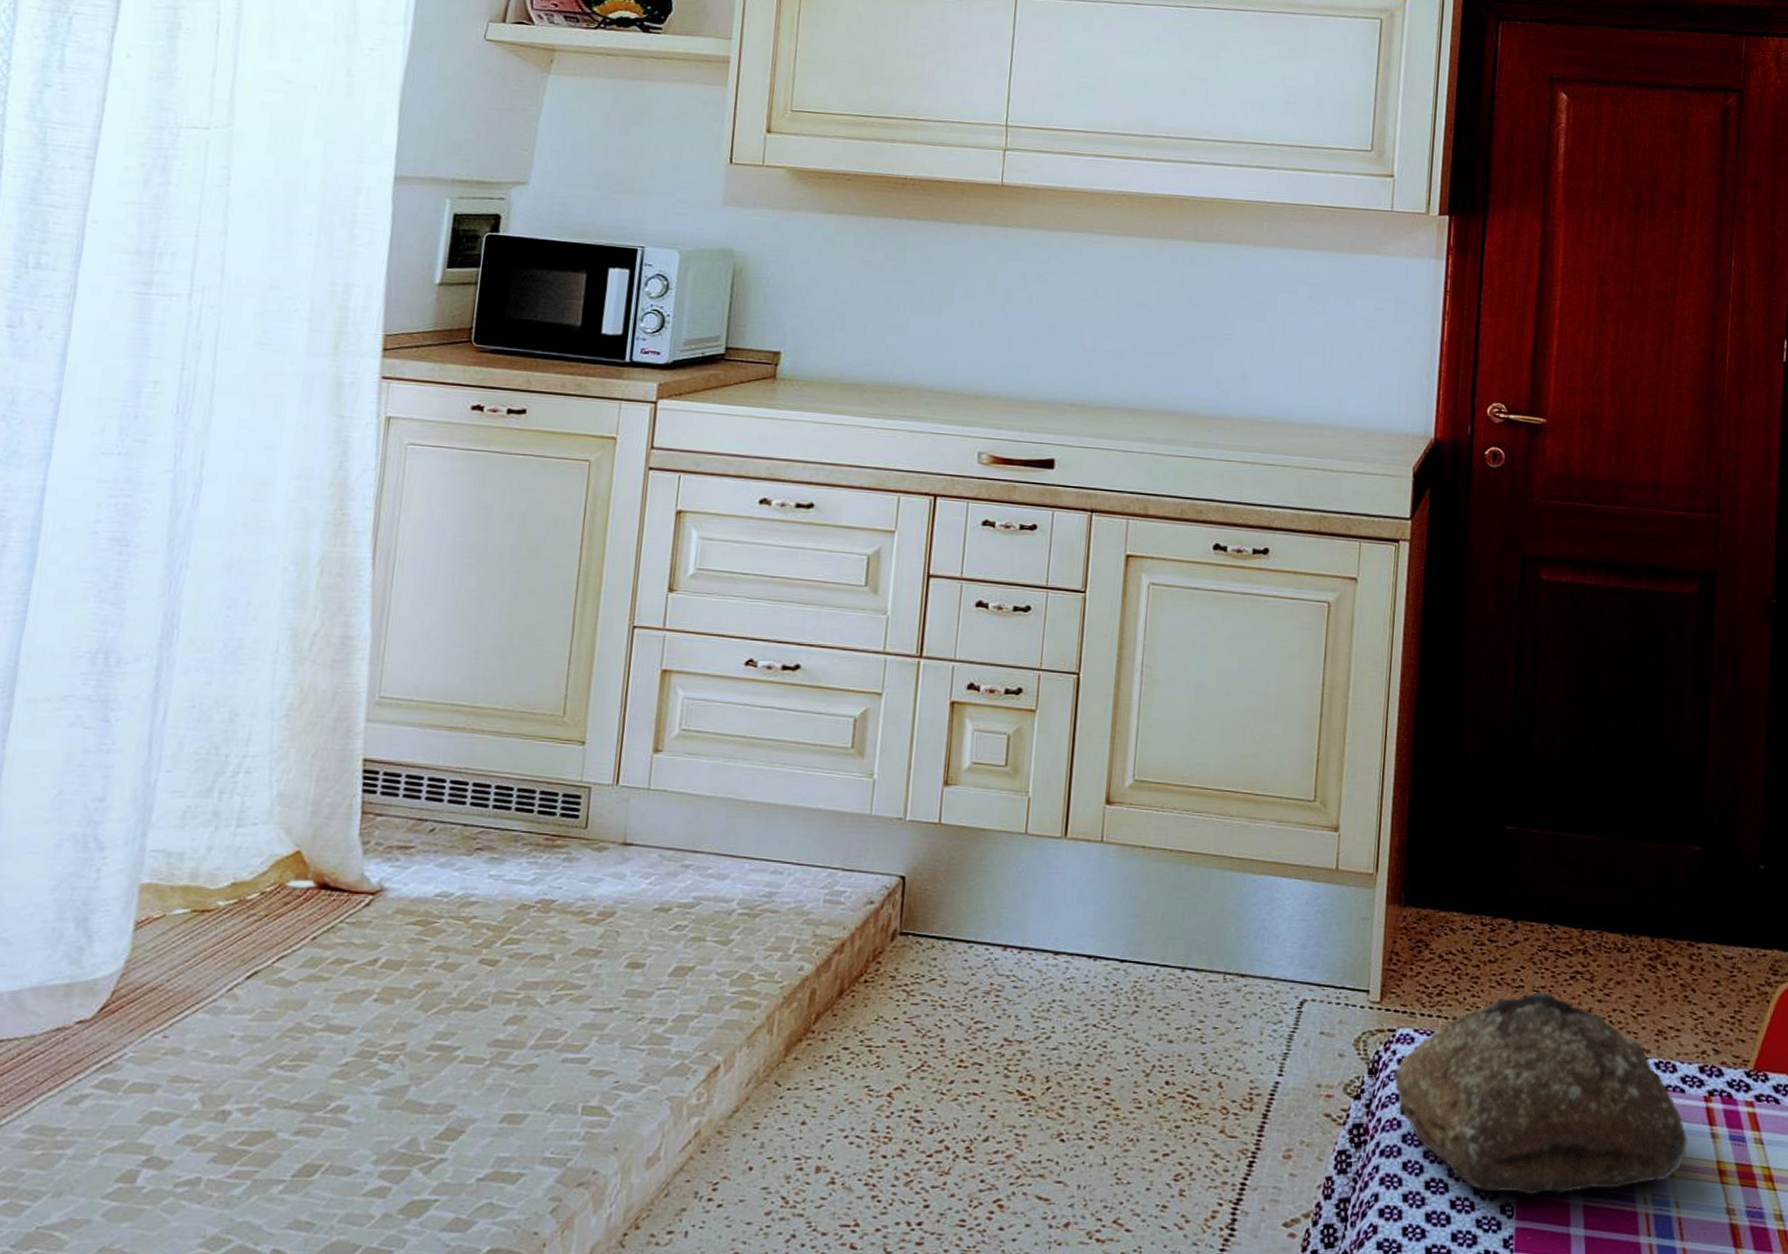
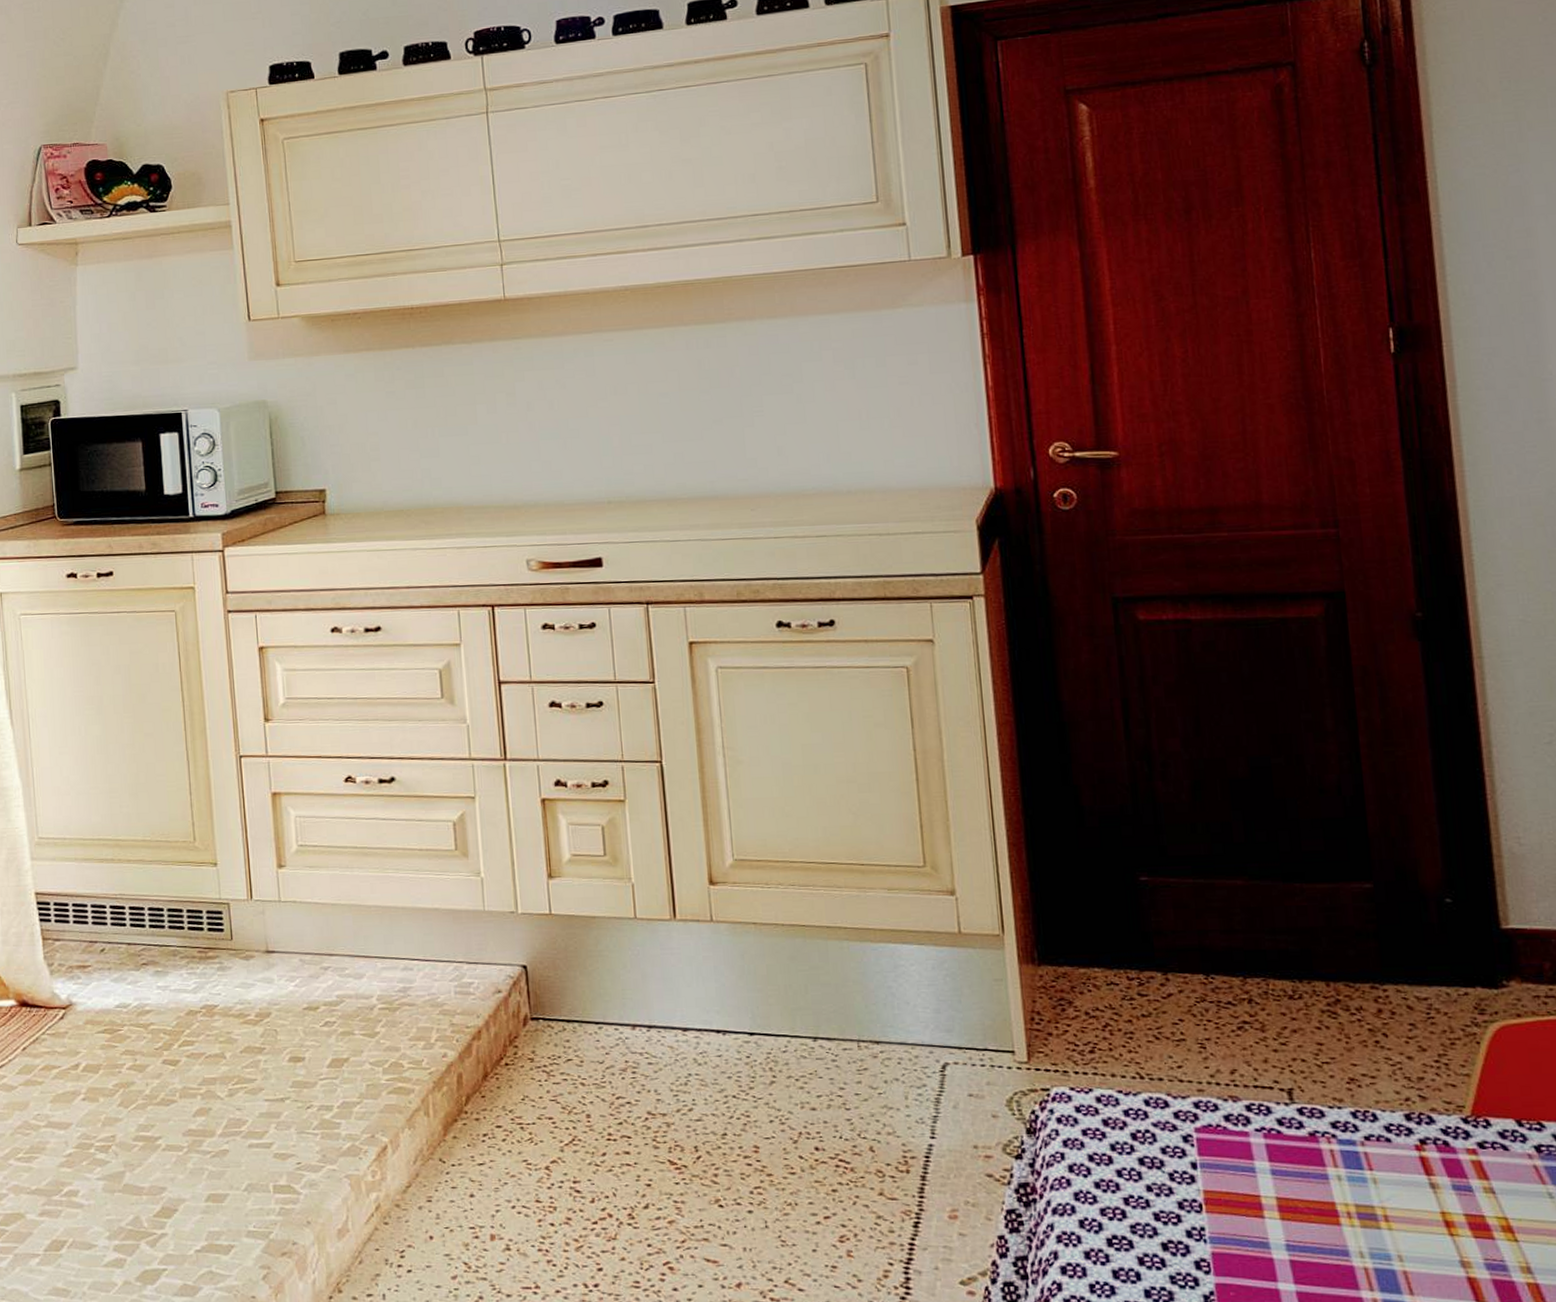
rock: present [1393,991,1688,1195] -> none [1054,1043,1404,1251]

